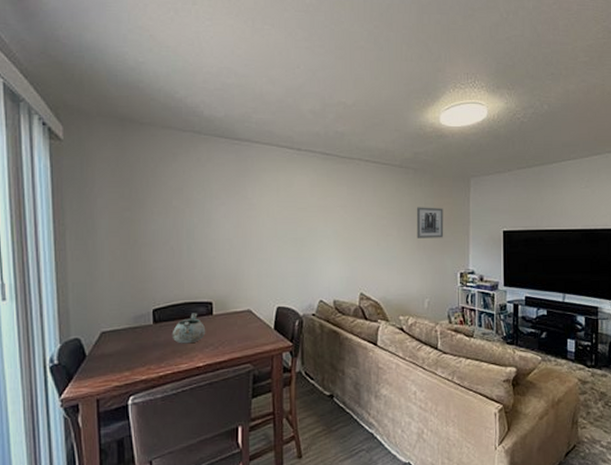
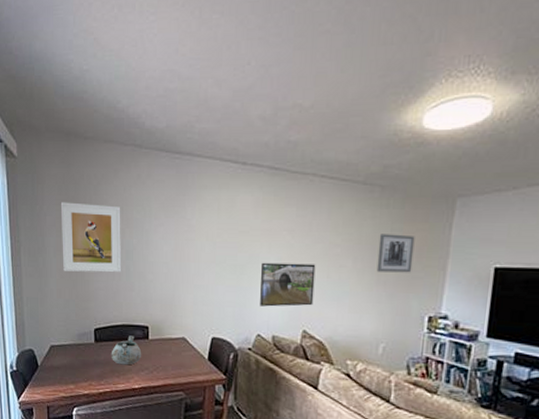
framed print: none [113,184,183,253] -> present [60,202,122,273]
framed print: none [320,234,367,274] -> present [260,262,316,307]

